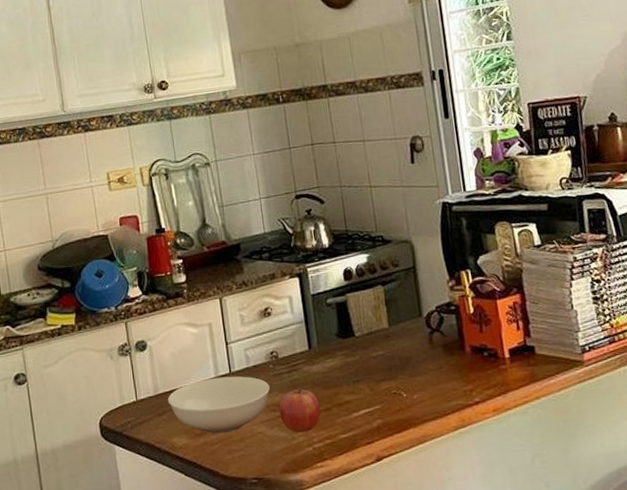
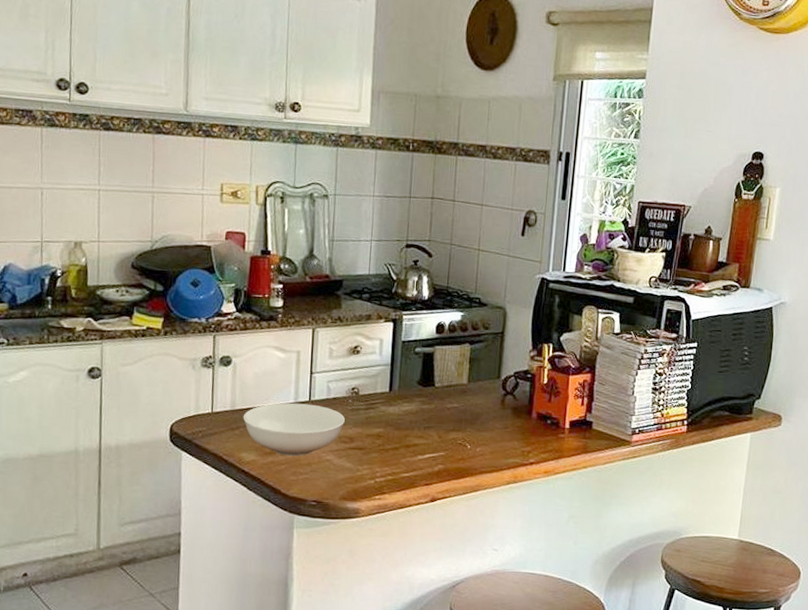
fruit: present [279,388,321,433] -> none [349,425,389,466]

